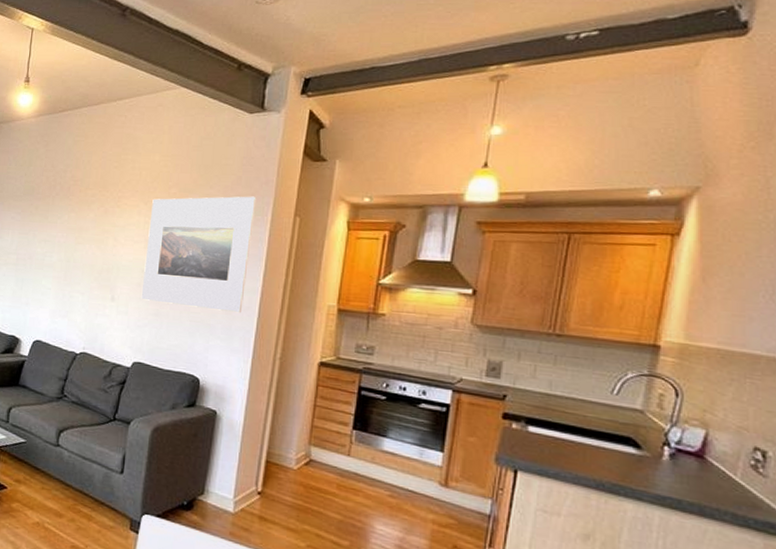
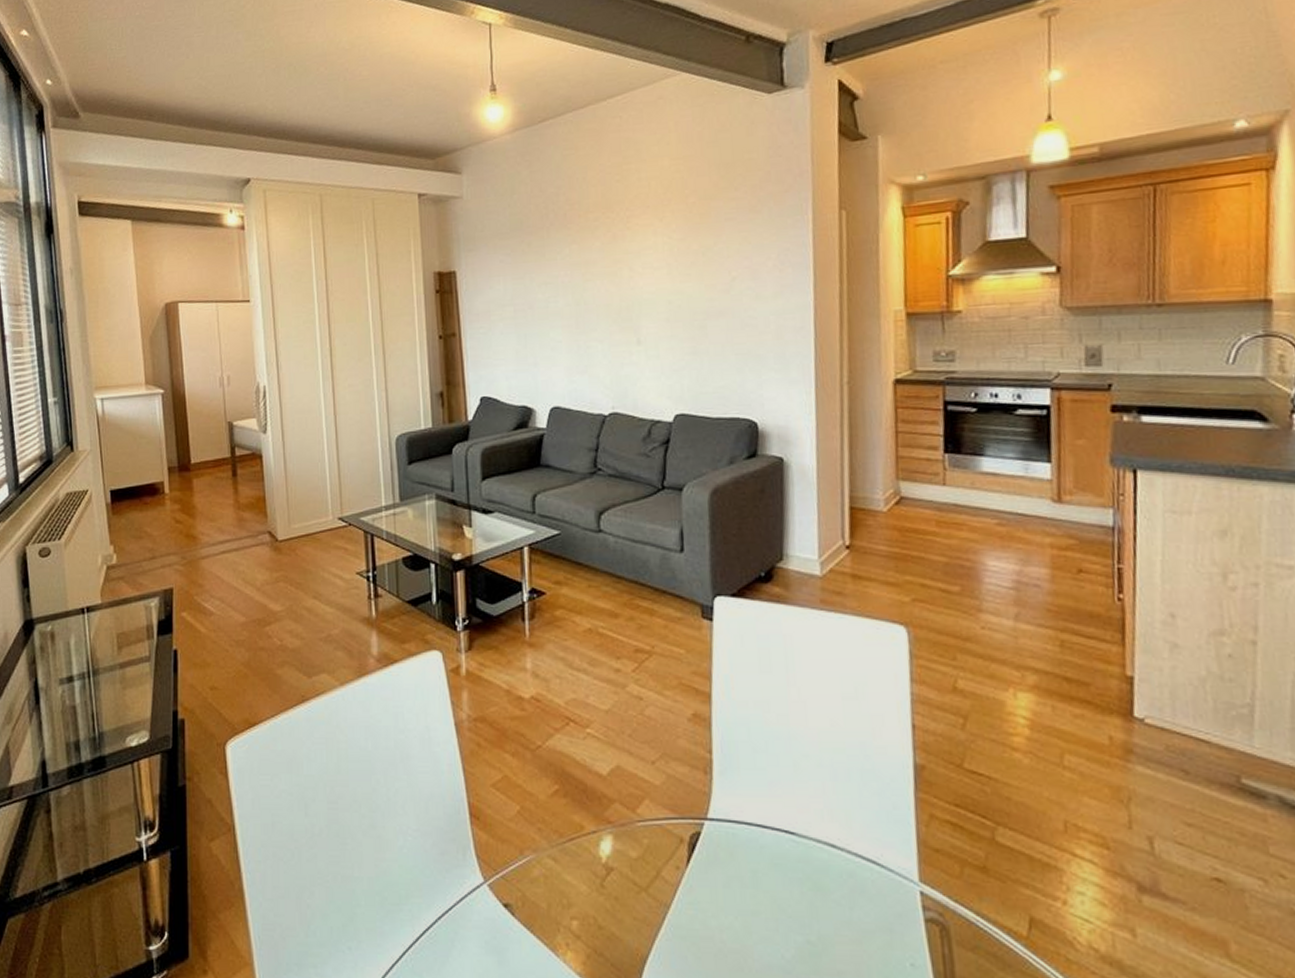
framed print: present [141,196,257,314] -> none [668,193,795,338]

